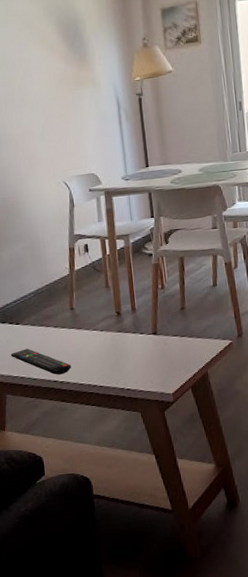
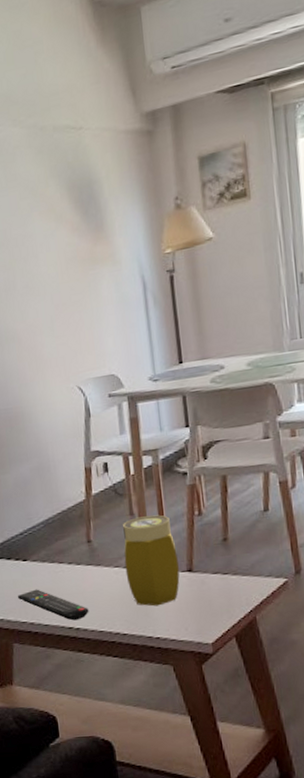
jar: none [100,287,147,363] -> present [123,515,180,607]

